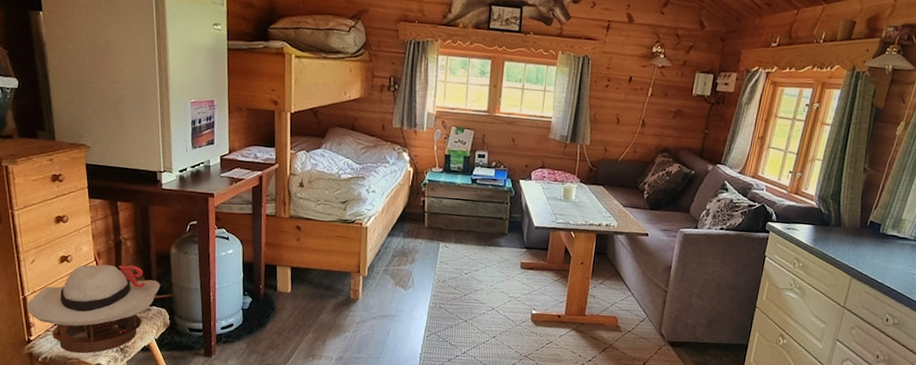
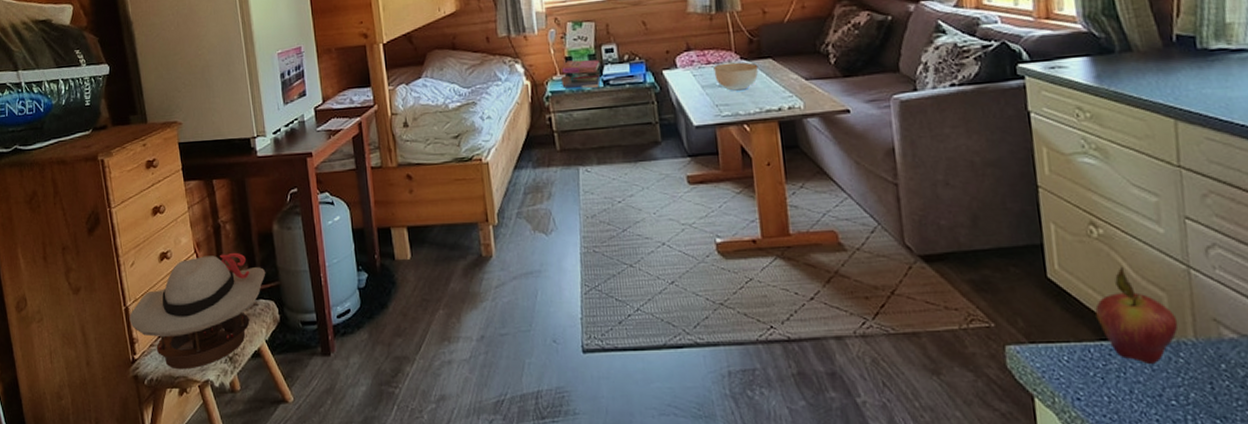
books: none [438,158,472,185] -> present [561,59,600,90]
bowl: none [558,183,592,206] -> present [713,62,759,91]

